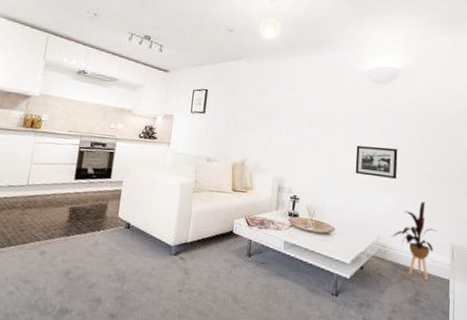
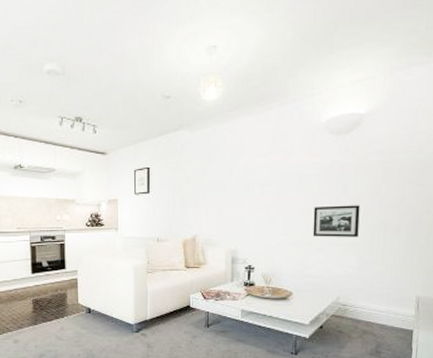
house plant: present [391,201,438,281] -> none [352,257,403,333]

